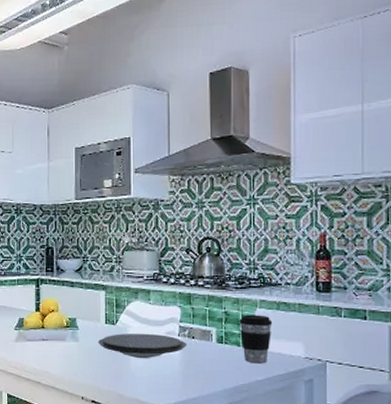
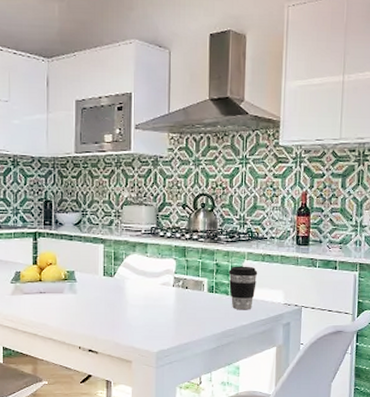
plate: present [97,333,187,359] -> none [95,284,181,309]

